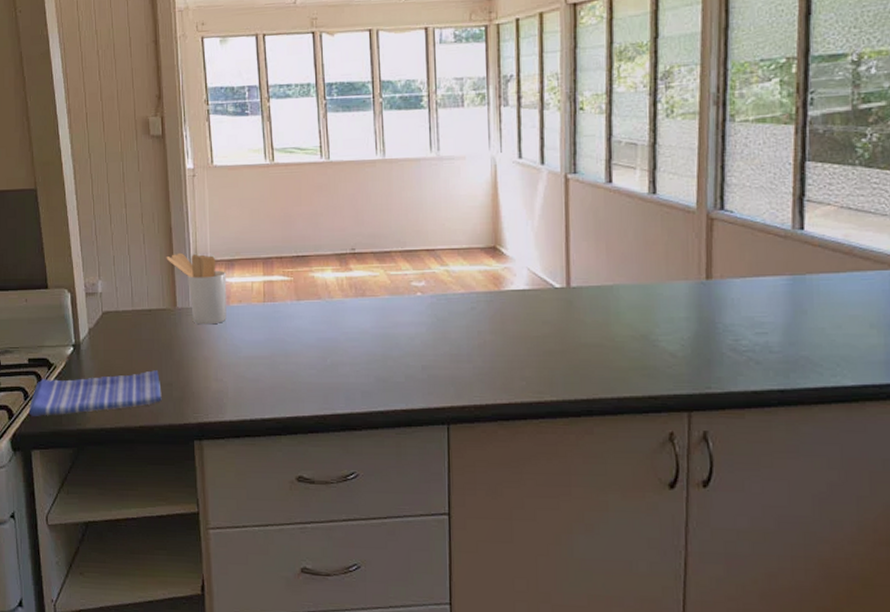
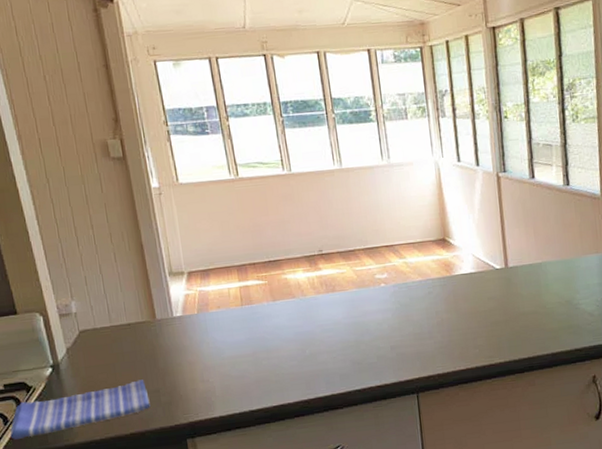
utensil holder: present [166,252,227,325] -> none [140,267,207,333]

